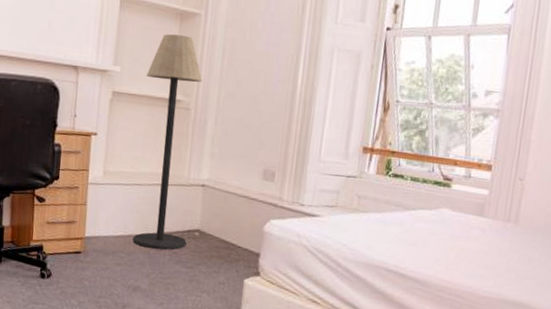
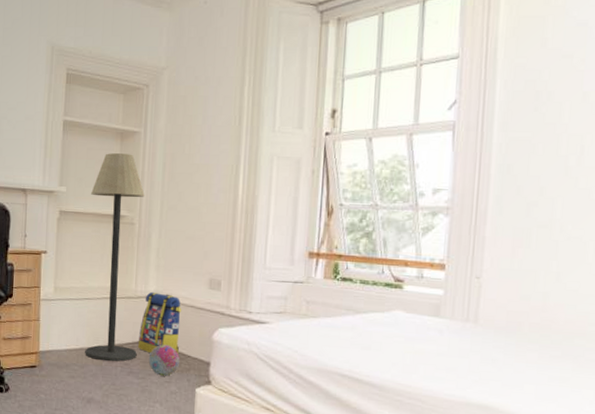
backpack: none [188,180,235,244] -> present [138,292,182,354]
decorative ball: none [197,234,230,267] -> present [148,344,180,376]

